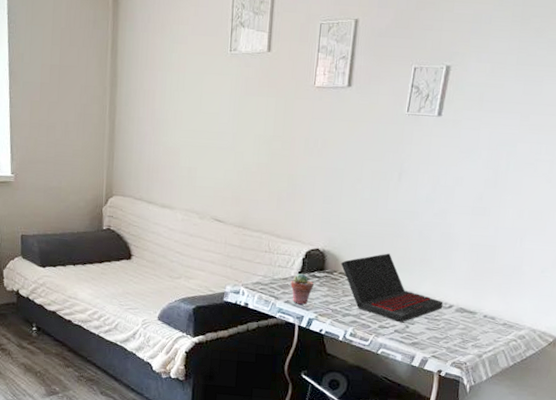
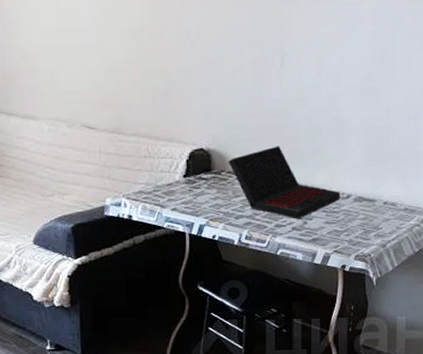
potted succulent: present [290,273,314,305] -> none [176,177,201,211]

